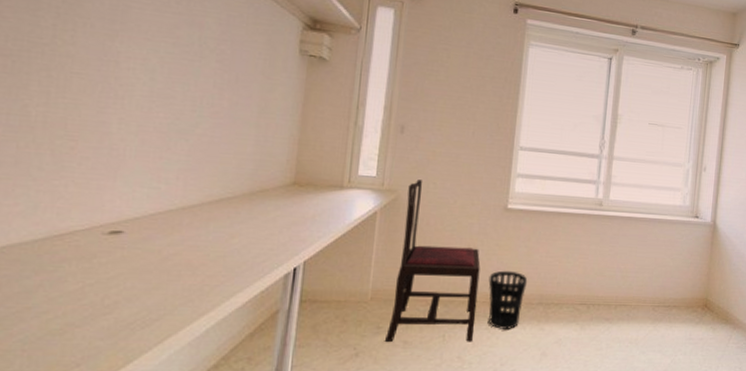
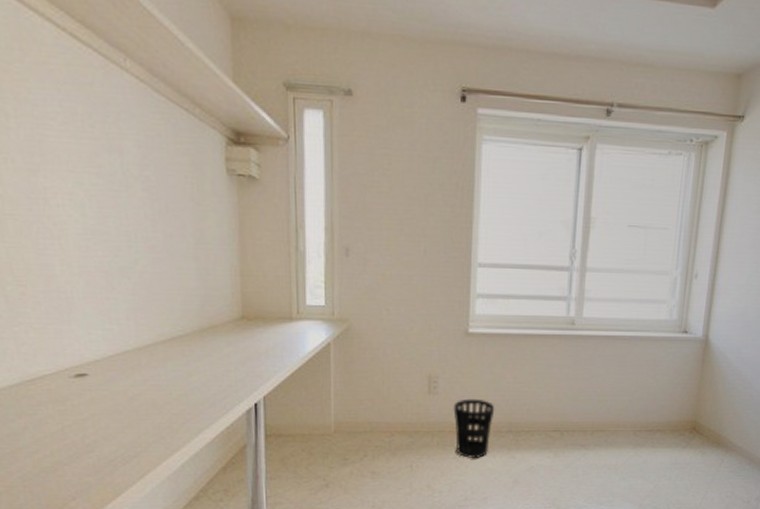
dining chair: present [384,180,481,342] -> none [352,306,444,473]

